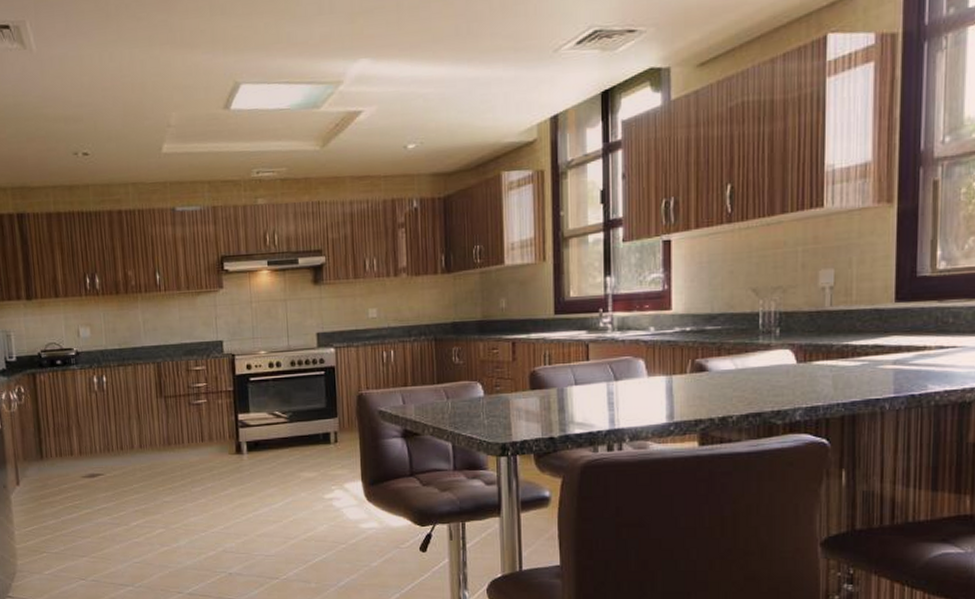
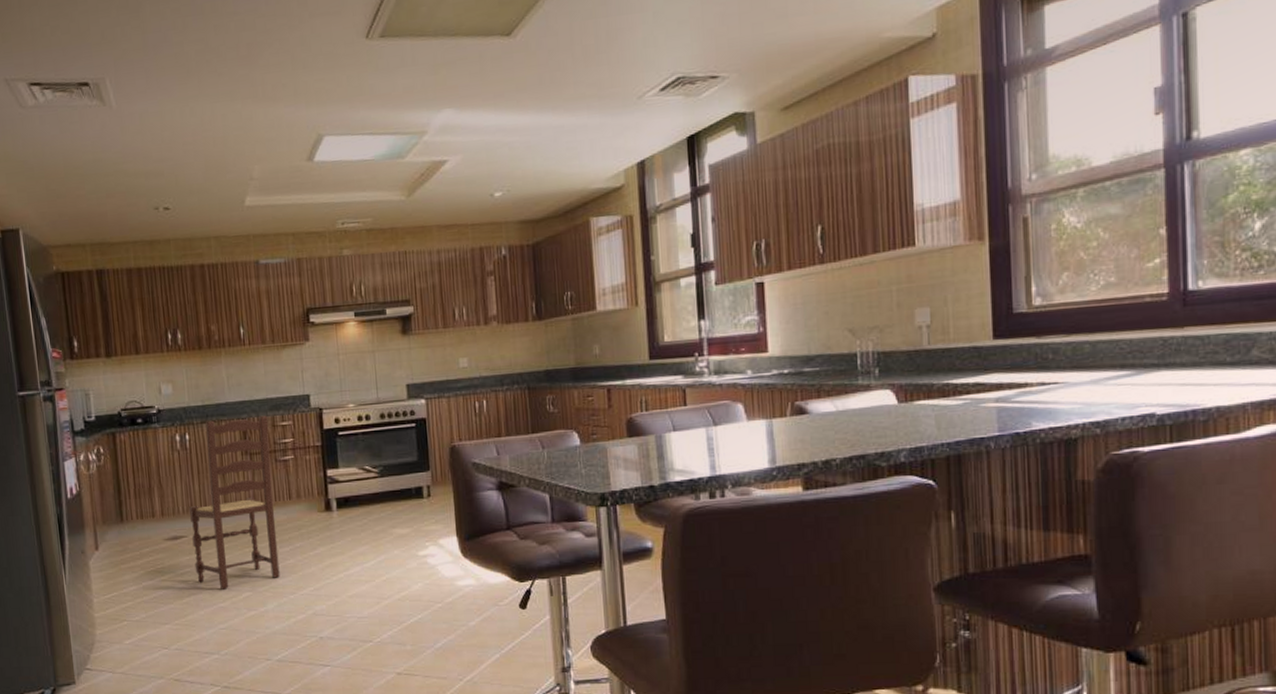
dining chair: none [106,360,192,526] -> present [189,415,280,590]

